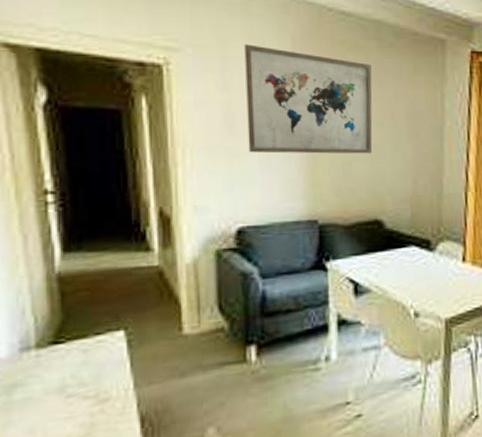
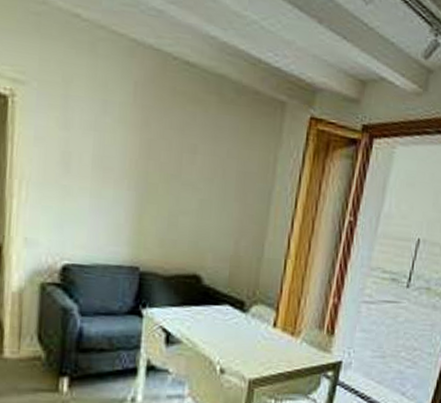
wall art: present [244,44,373,154] -> none [81,84,209,209]

